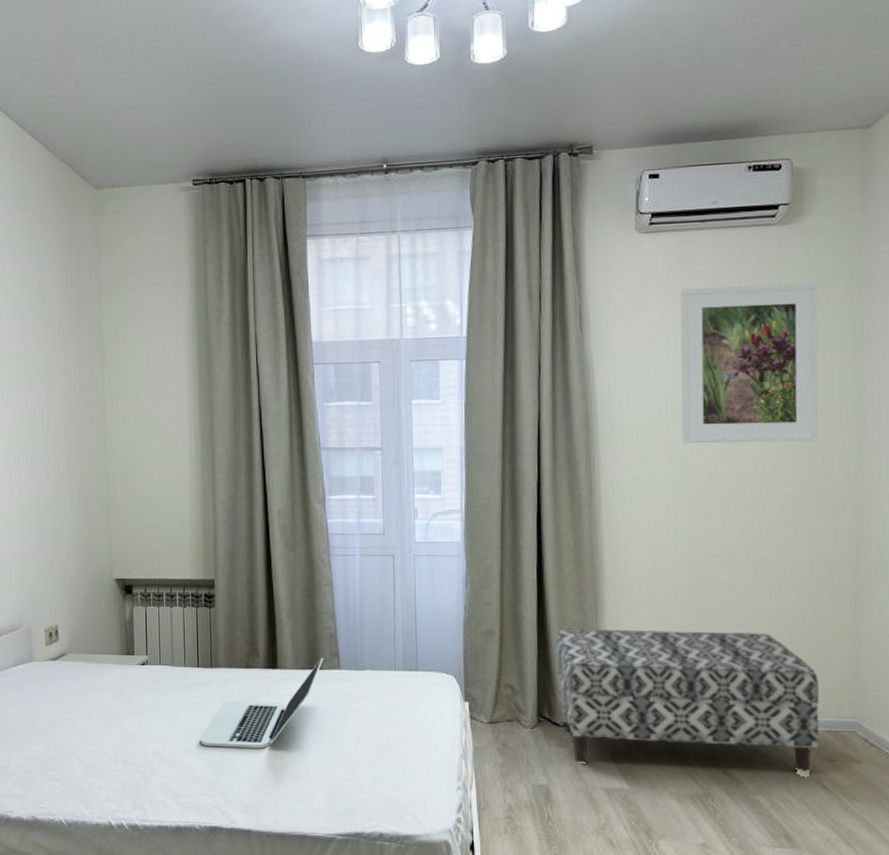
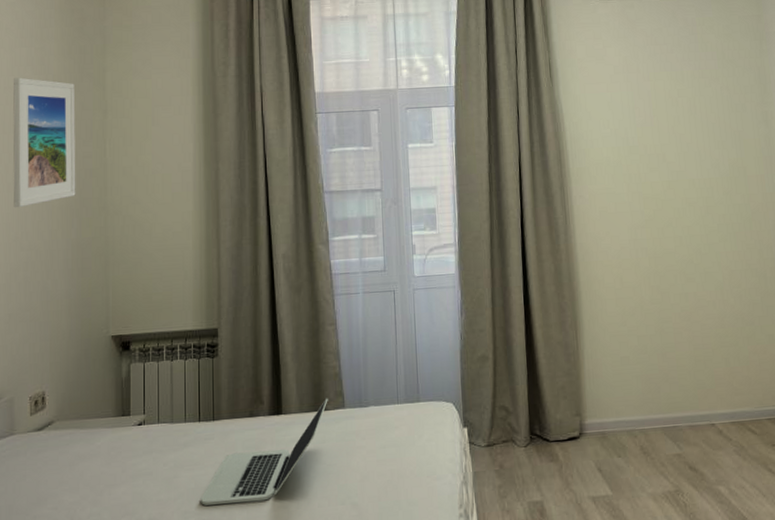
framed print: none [18,322,79,451] -> present [13,77,76,208]
bench: present [553,628,820,772] -> none [541,336,763,477]
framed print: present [680,283,819,444] -> none [628,40,741,174]

